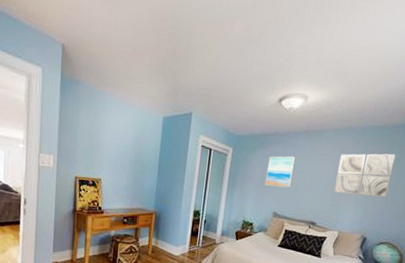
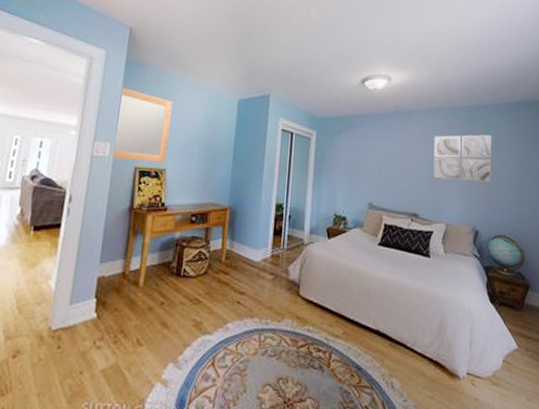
home mirror: none [57,103,105,173] -> present [113,86,173,163]
wall art: present [264,156,295,188] -> none [355,139,385,174]

